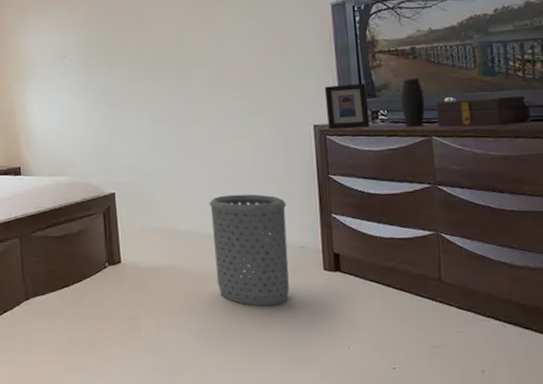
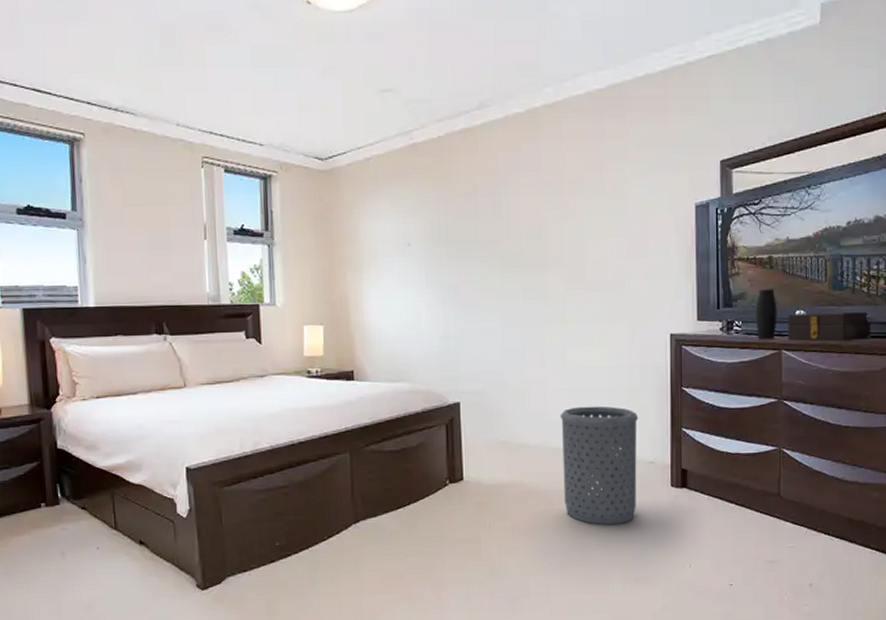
picture frame: present [324,83,370,130] -> none [683,292,725,339]

